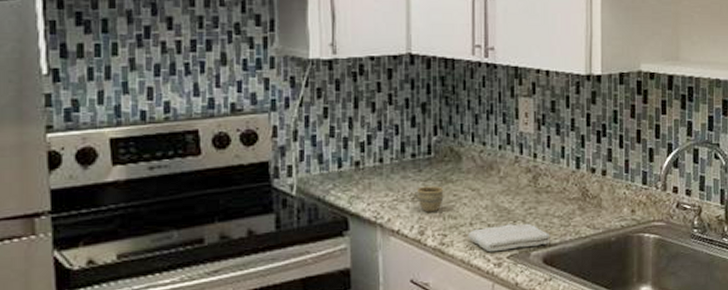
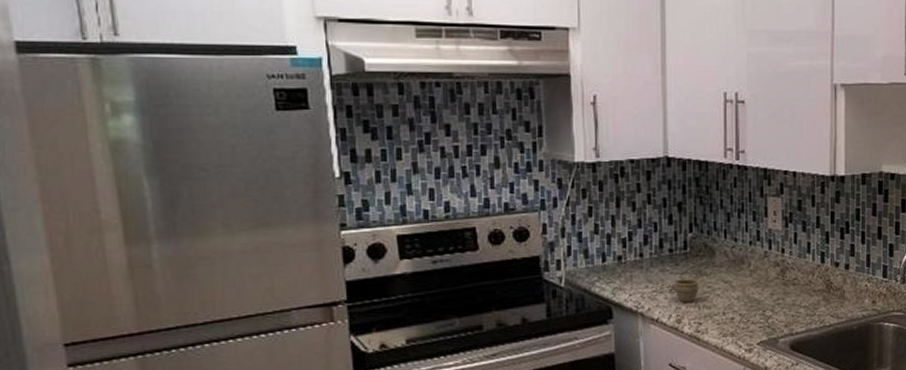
washcloth: present [468,223,550,253] -> none [721,313,797,339]

